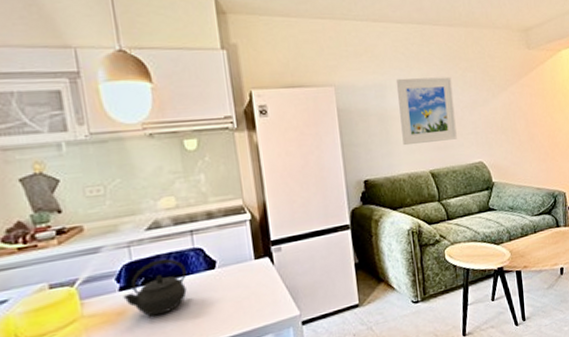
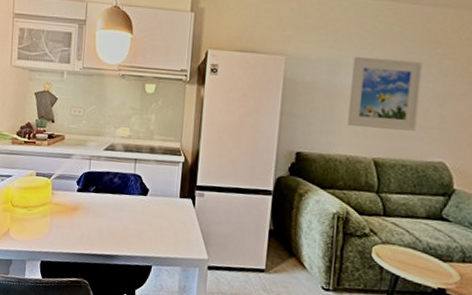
kettle: present [123,258,187,317] -> none [78,175,125,220]

